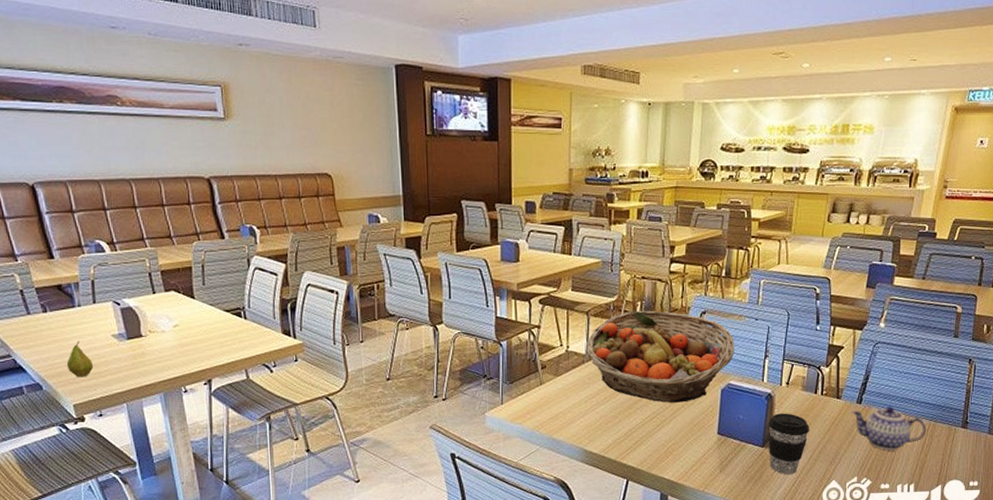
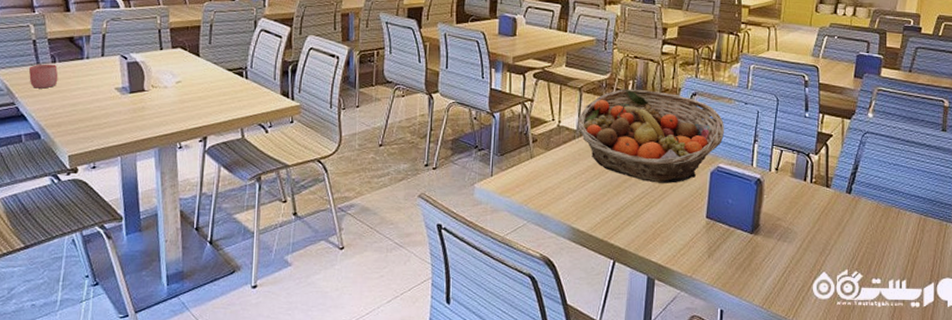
mug: none [19,314,52,339] -> present [28,63,58,89]
fruit: present [66,341,93,377] -> none [67,92,93,128]
coffee cup: present [768,413,809,475] -> none [757,199,799,264]
teapot: present [852,407,927,450] -> none [841,198,918,243]

